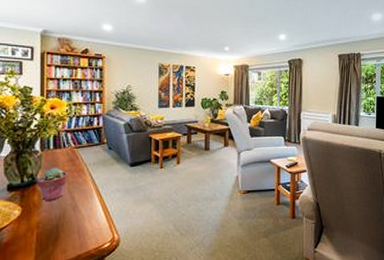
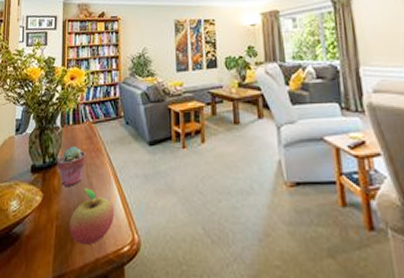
fruit: none [51,201,96,246] -> present [69,188,115,246]

